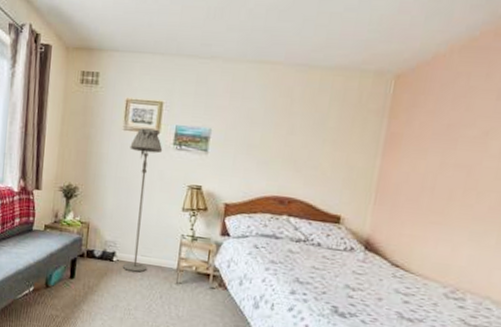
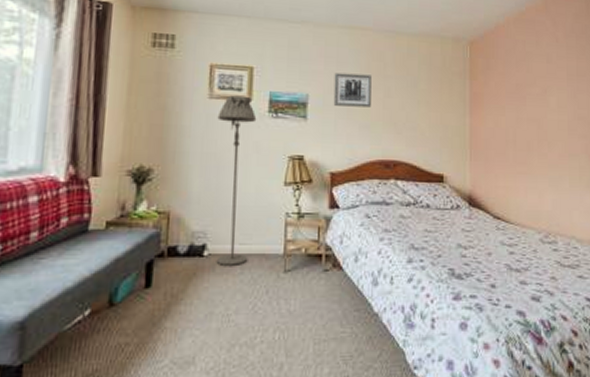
wall art: none [234,108,276,144] -> present [333,72,372,108]

